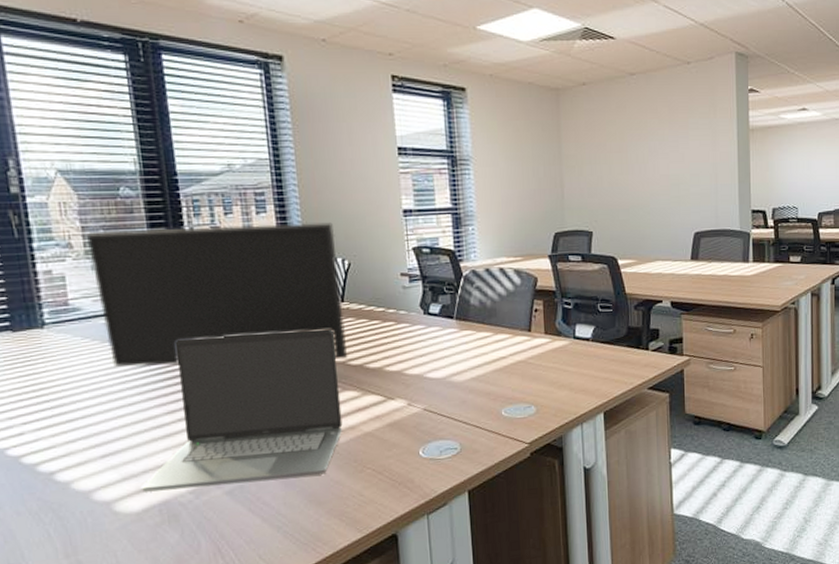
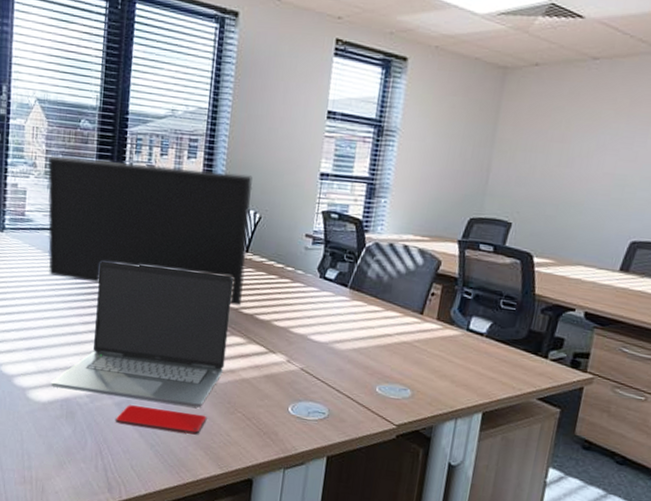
phone: none [229,480,335,513] -> present [115,405,207,435]

